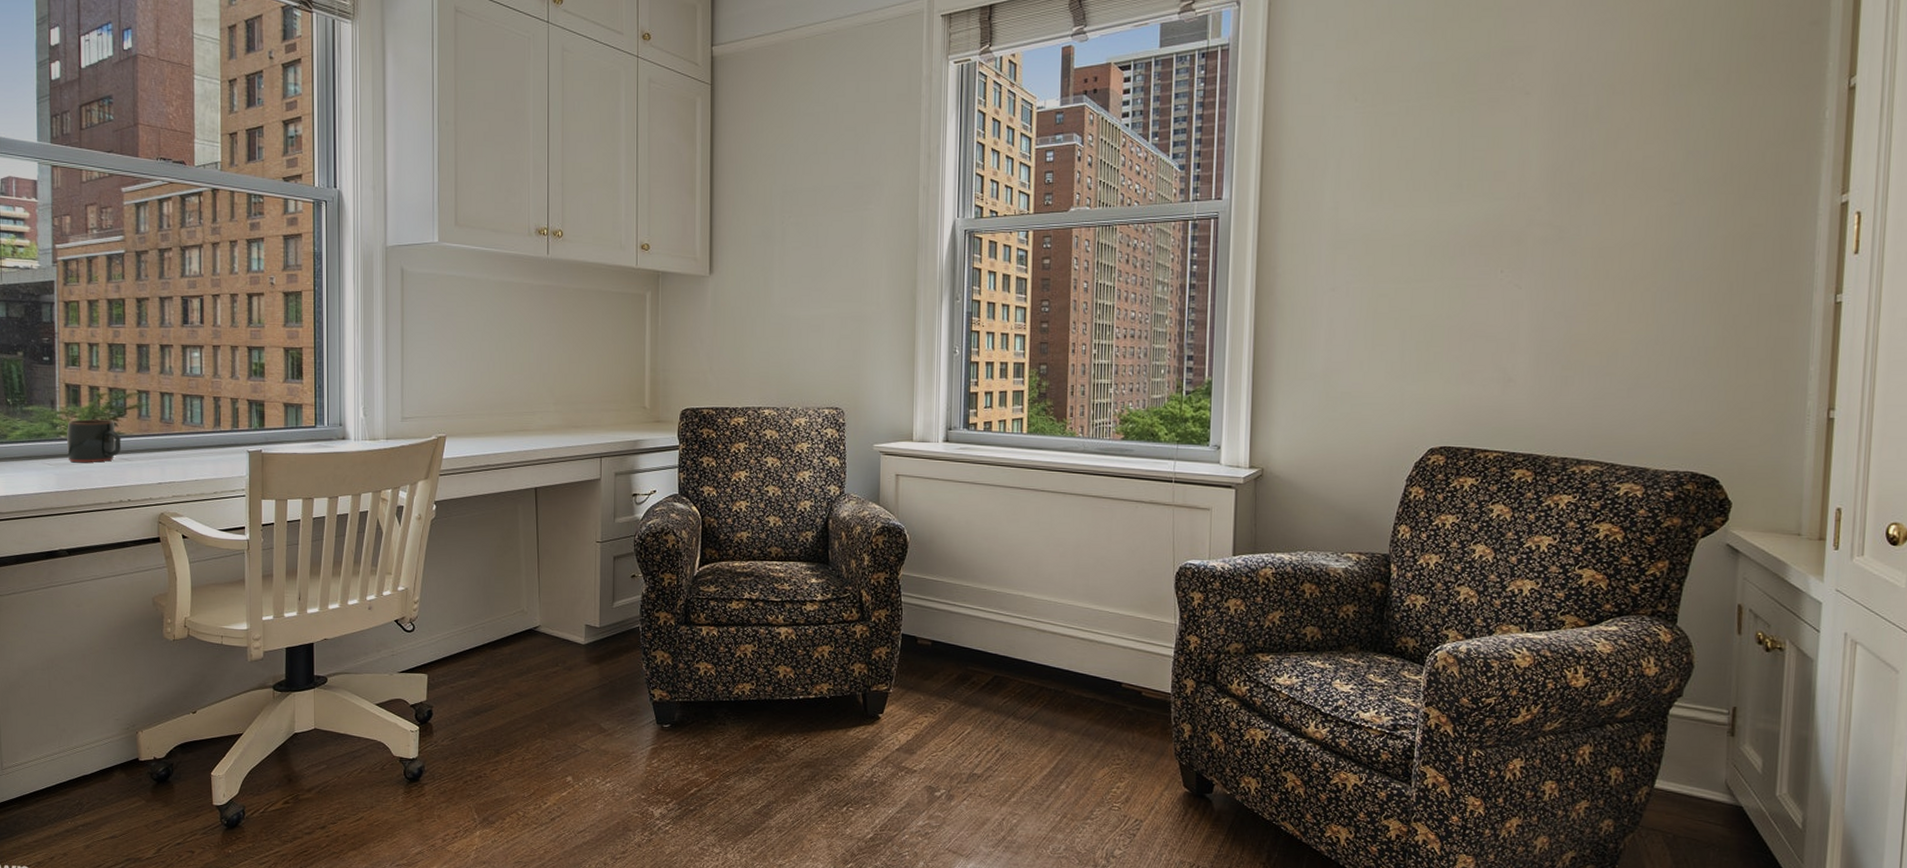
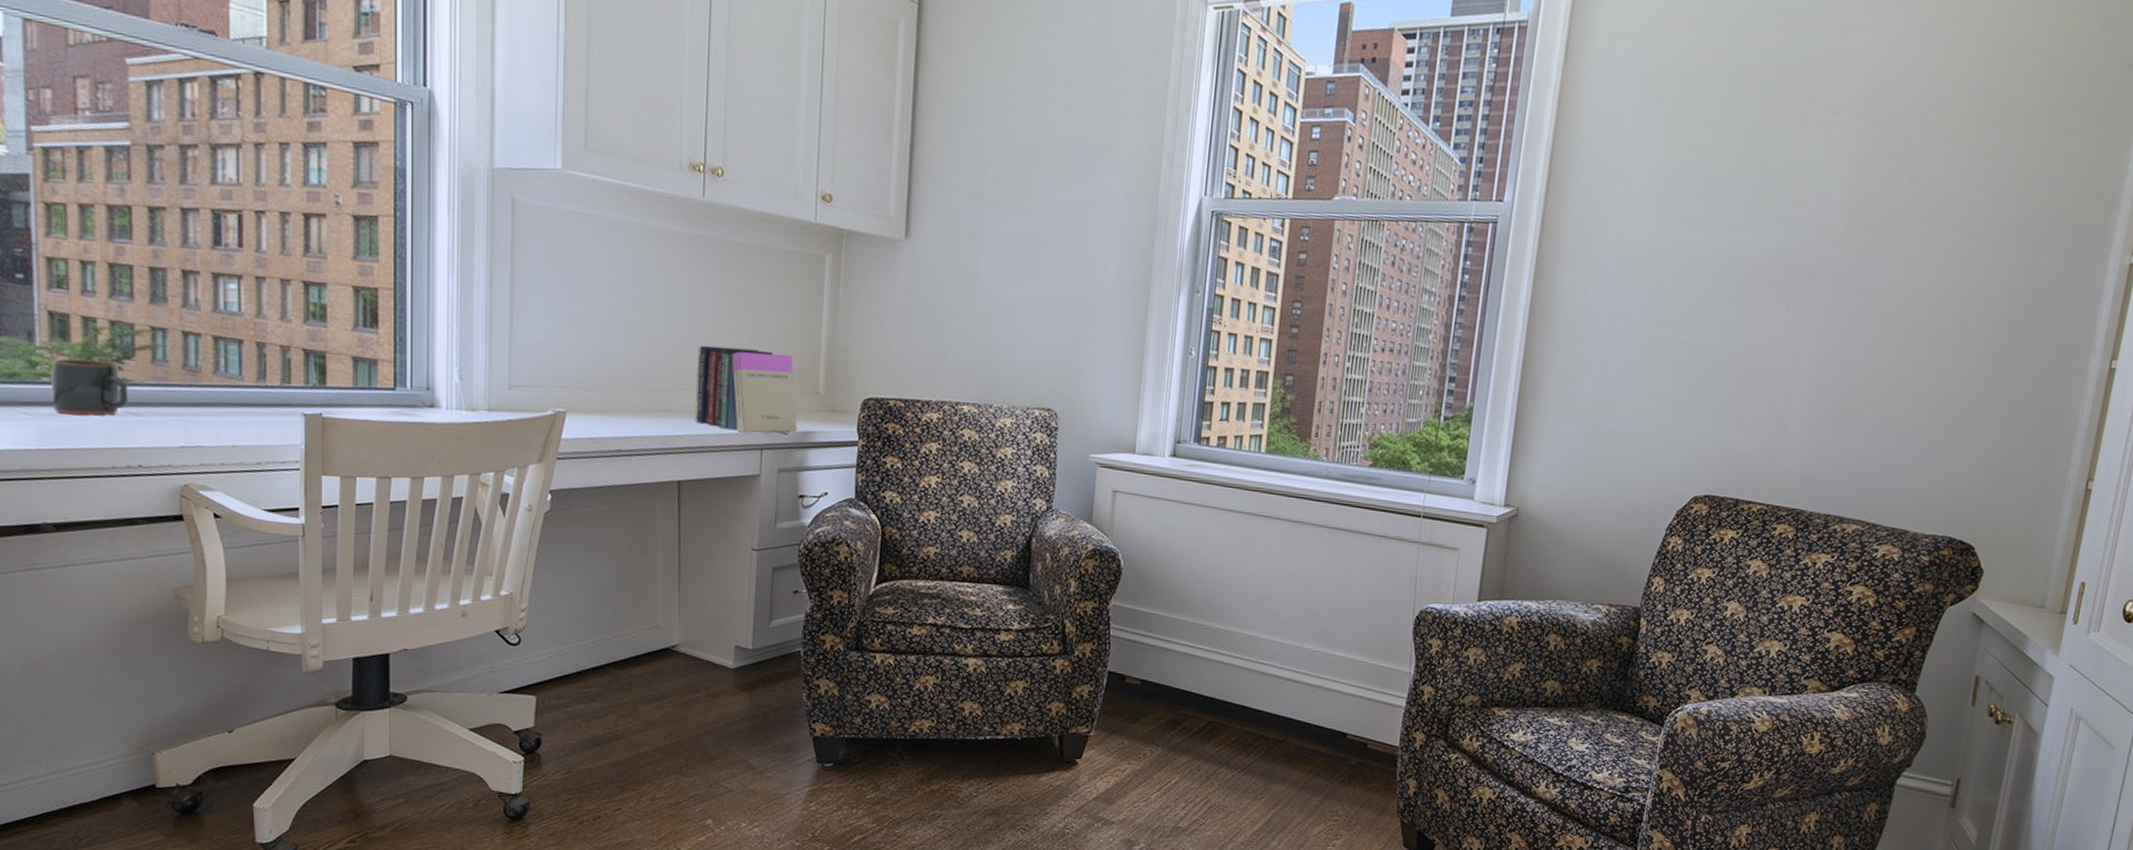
books: none [546,374,629,445] -> present [694,345,797,434]

